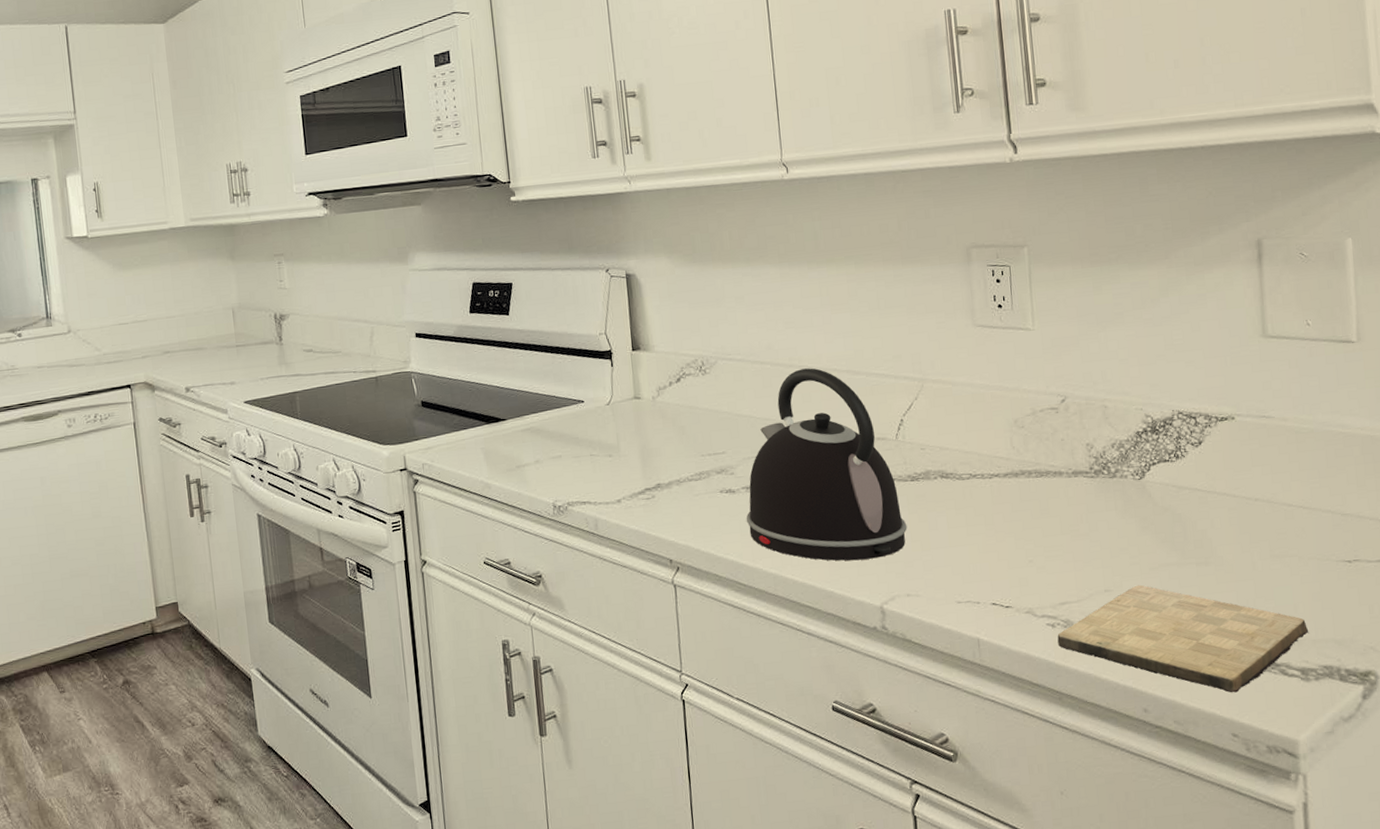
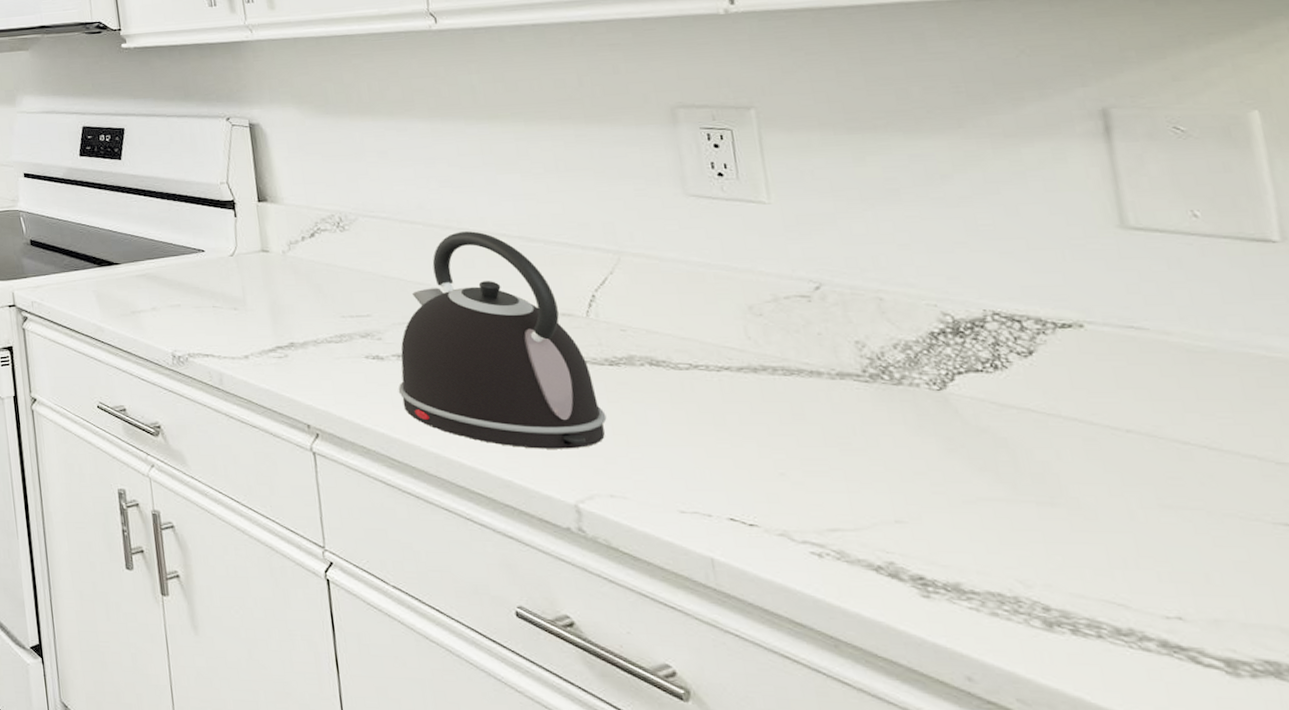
cutting board: present [1057,585,1309,693] -> none [827,520,1234,676]

